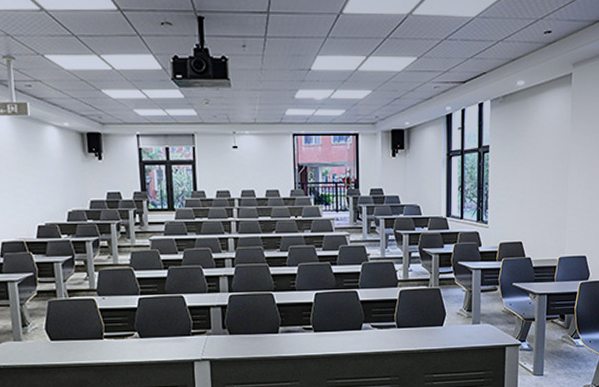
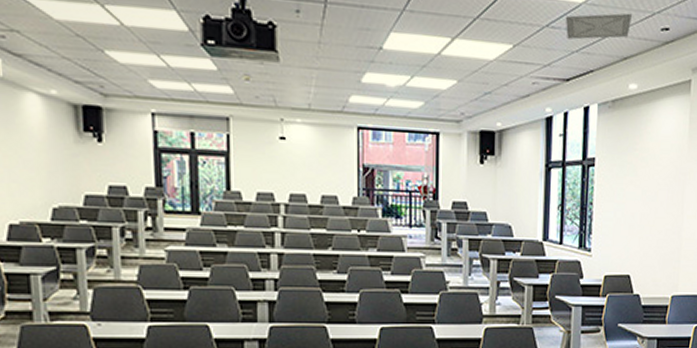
ceiling vent: none [460,21,518,48] -> present [565,13,632,40]

